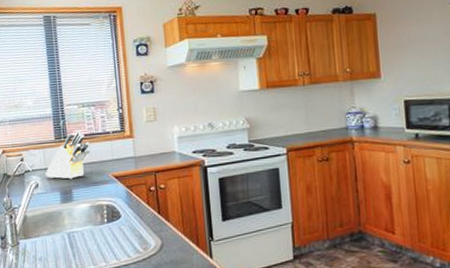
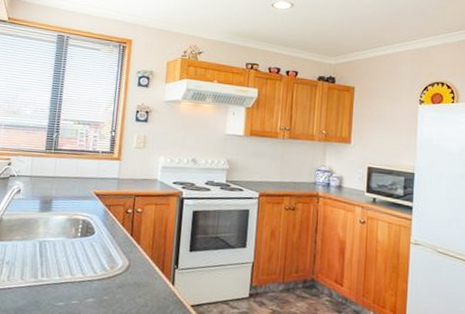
knife block: present [45,130,90,179] -> none [29,145,78,190]

